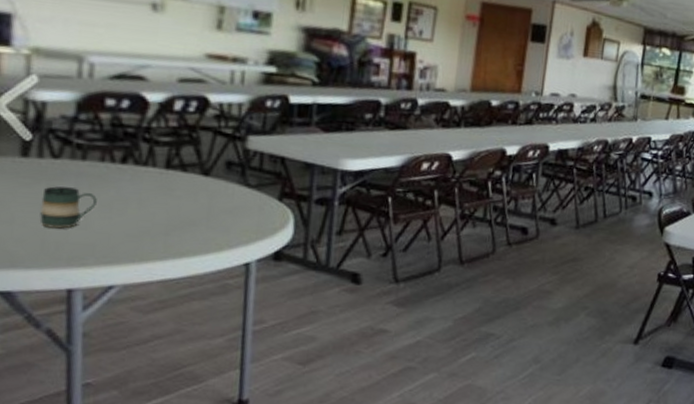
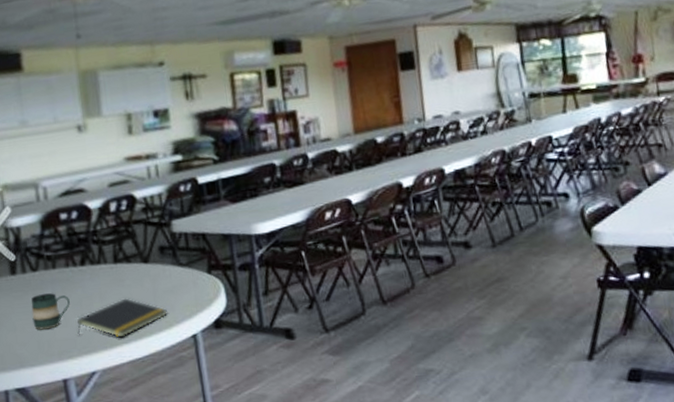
notepad: none [99,210,220,253] -> present [76,298,167,338]

